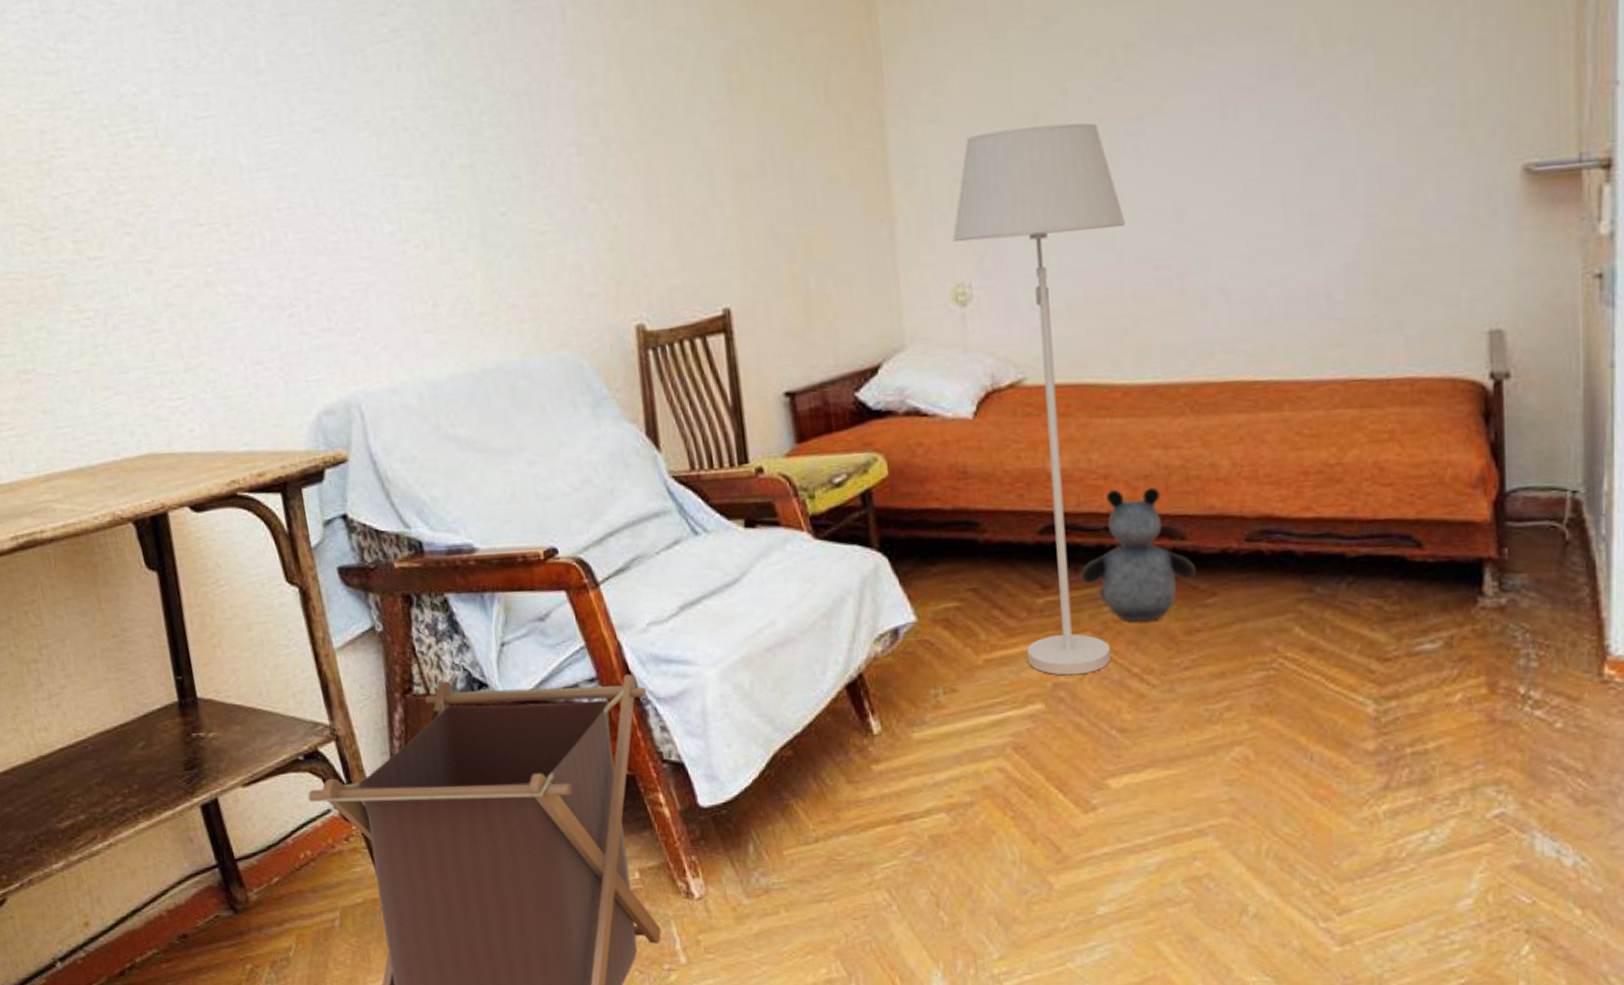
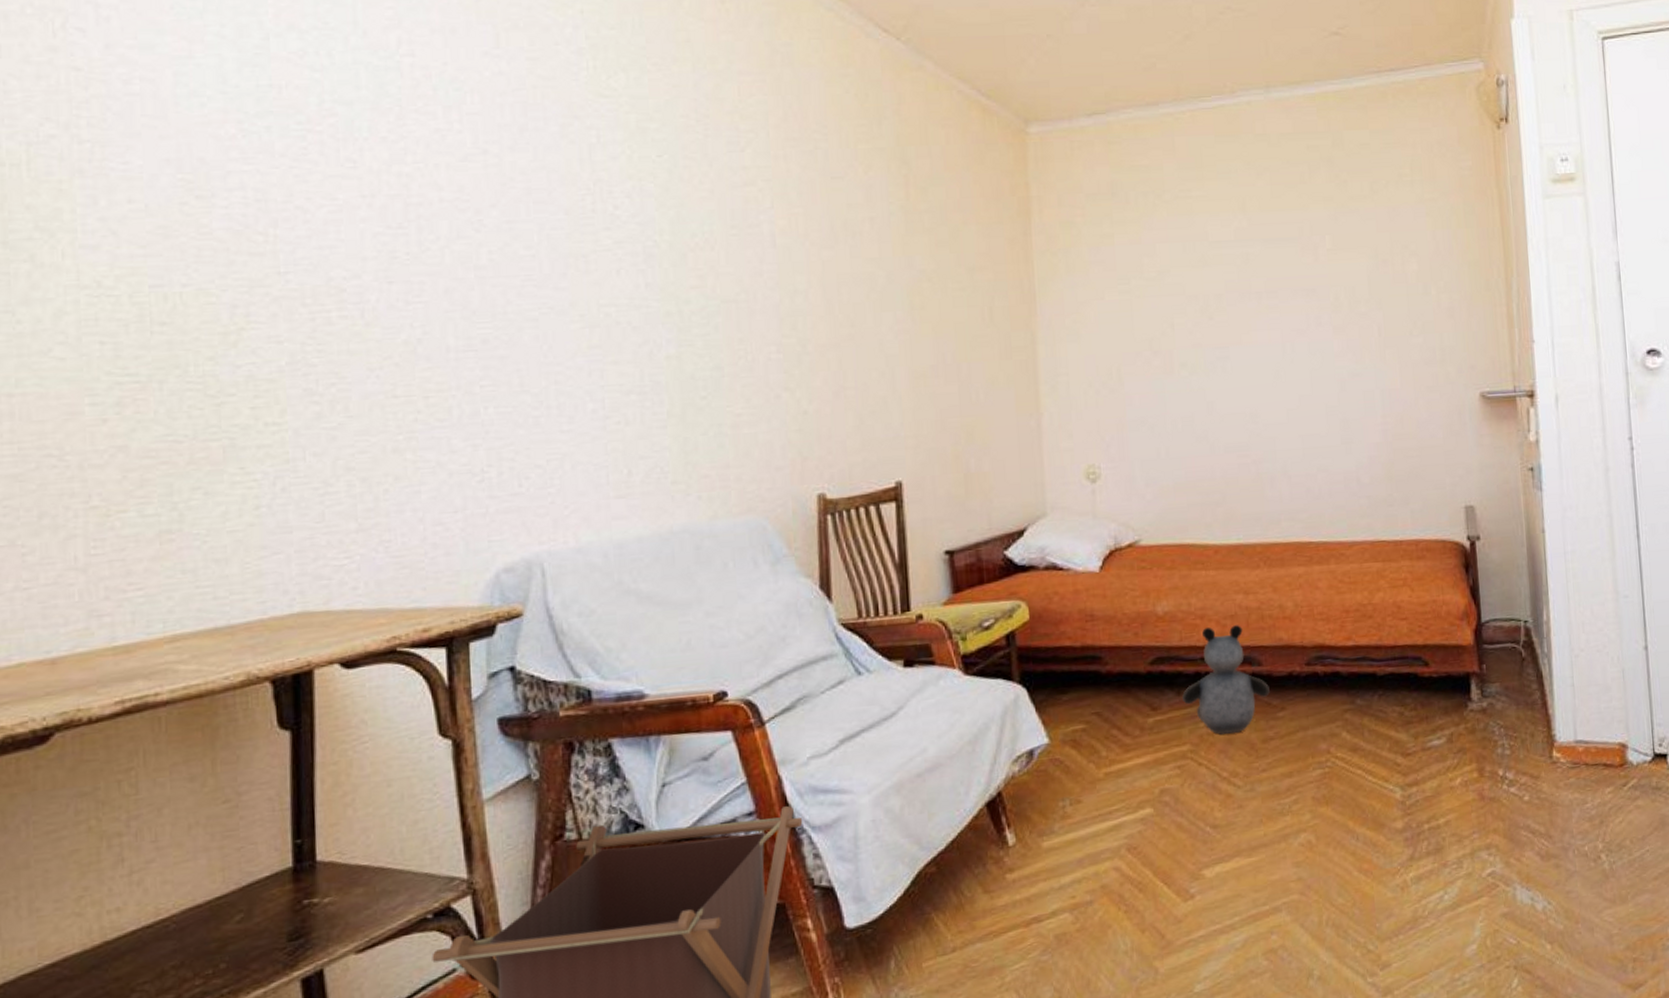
floor lamp: present [952,122,1125,676] -> none [1086,348,1216,783]

